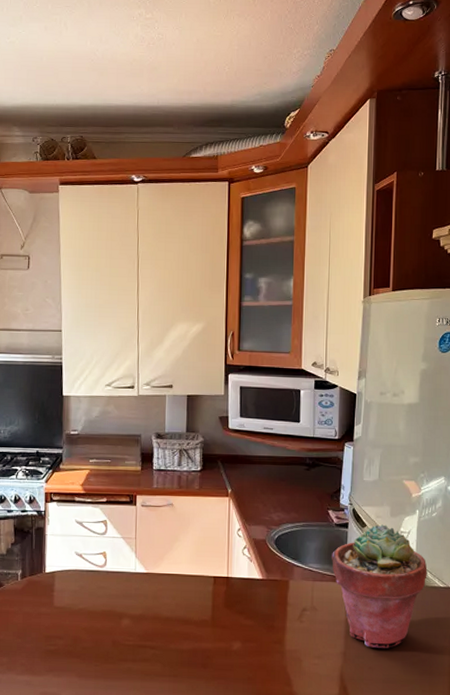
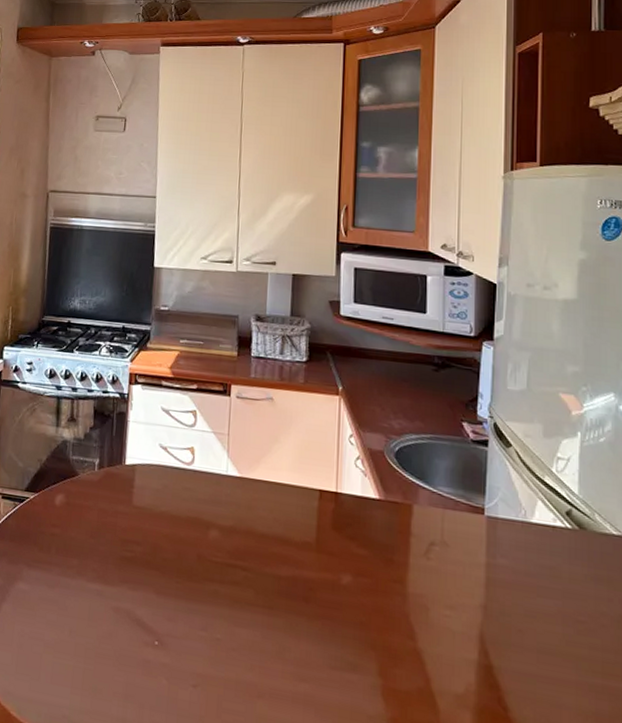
potted succulent: present [332,524,428,648] -> none [467,446,595,608]

